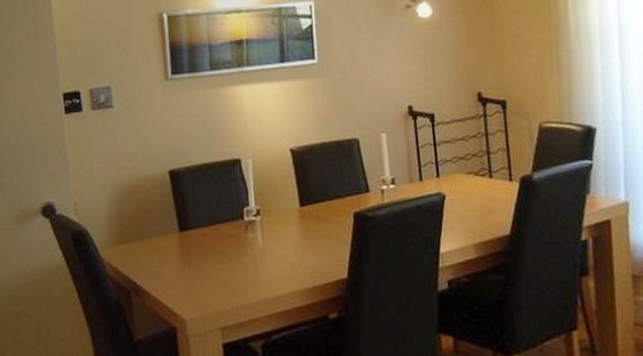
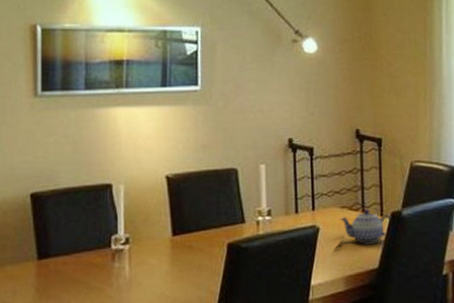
teapot: none [466,174,522,210] -> present [339,209,392,244]

